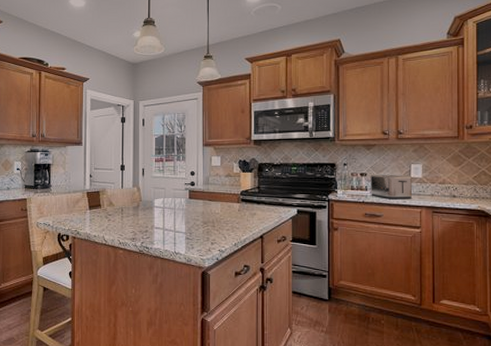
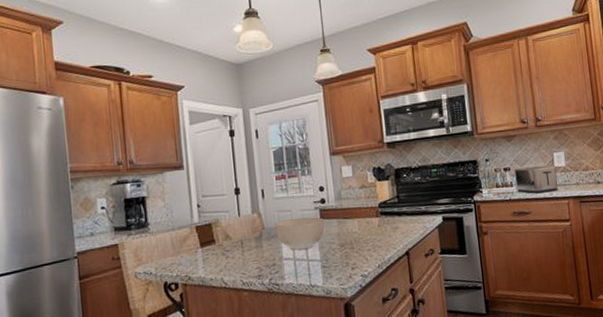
bowl: none [149,196,192,222] -> present [273,217,325,251]

